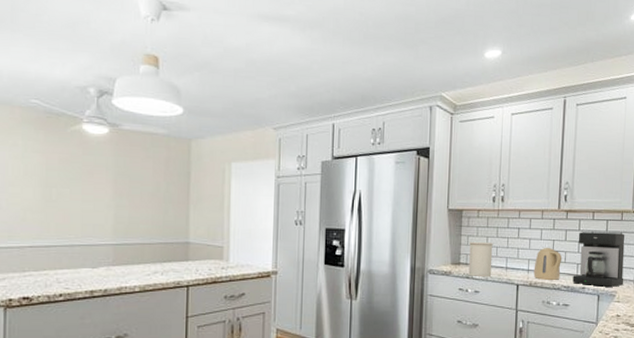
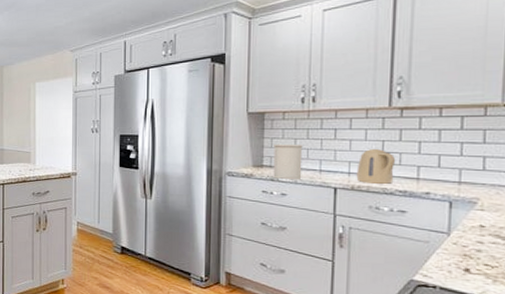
coffee maker: present [572,232,625,288] -> none [411,131,491,194]

